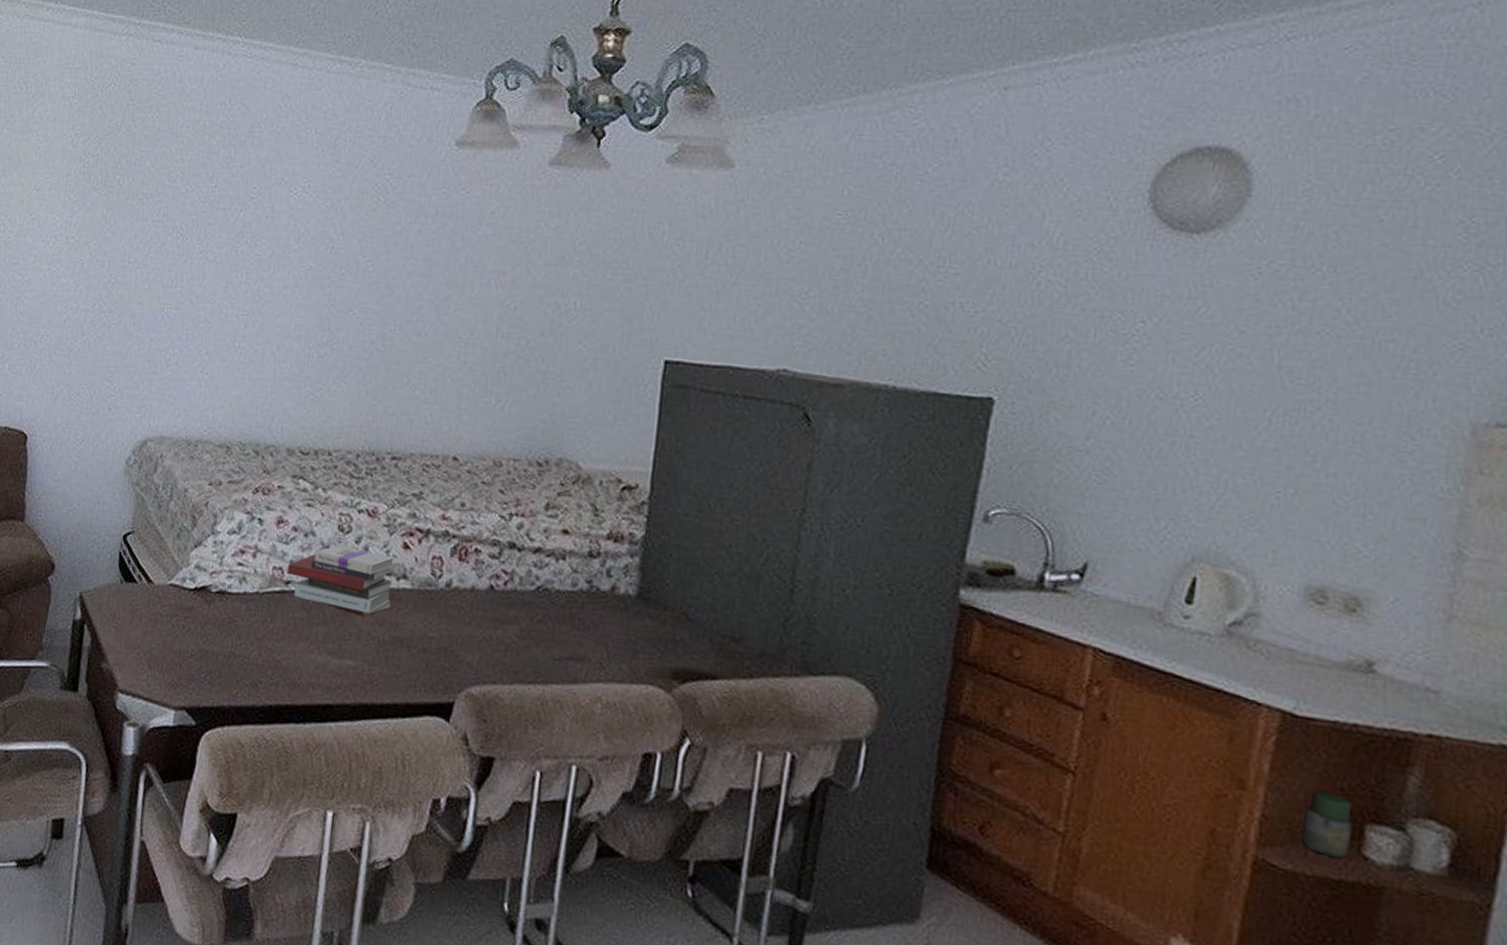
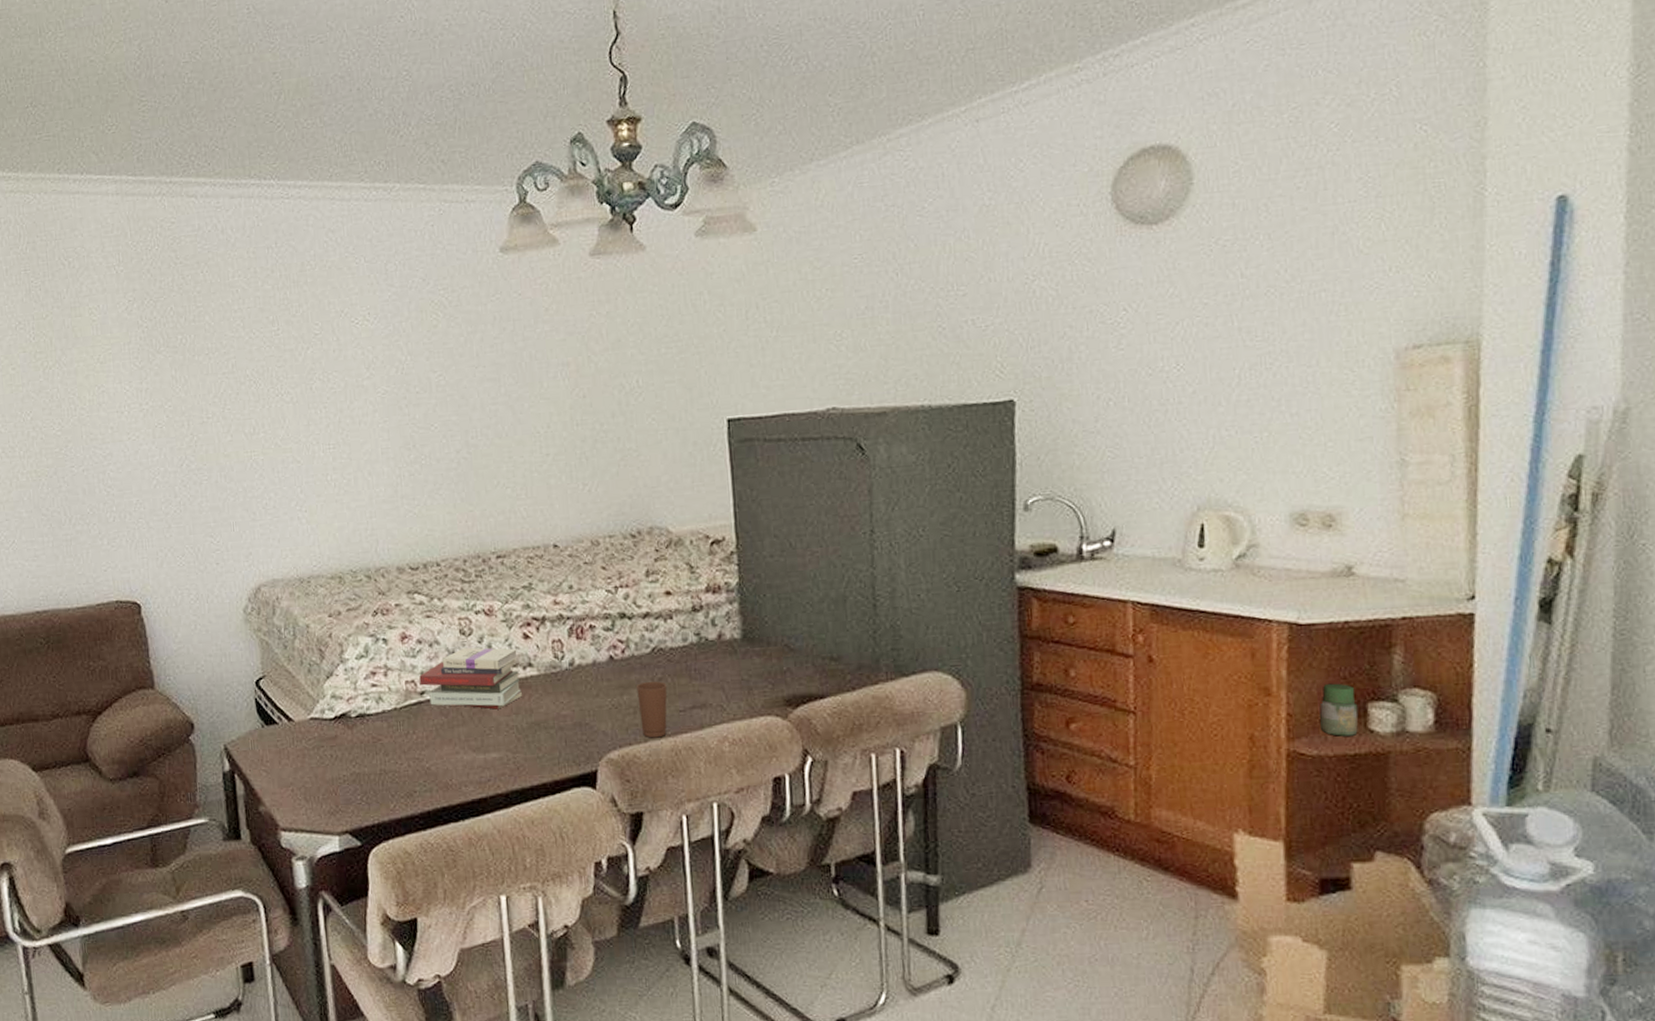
cup: none [510,620,546,683] -> present [636,681,667,738]

